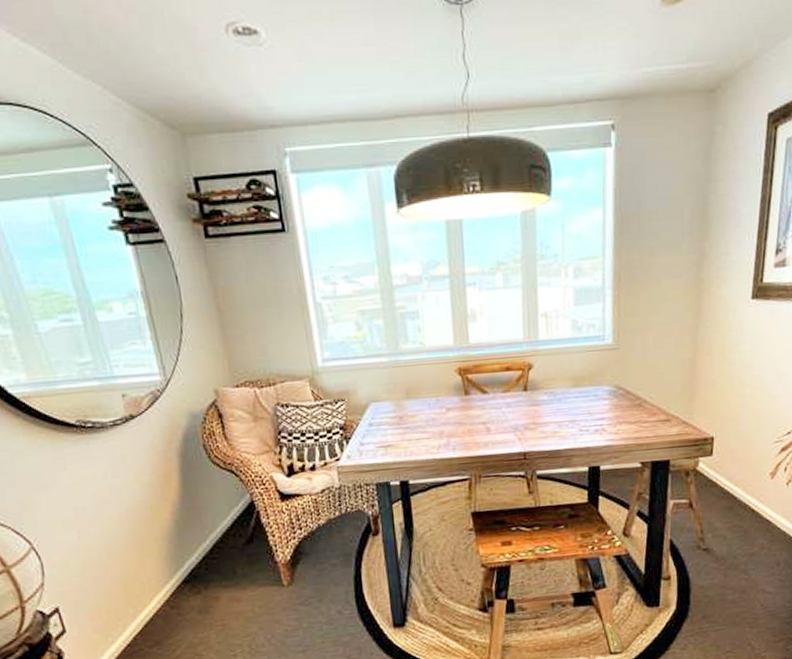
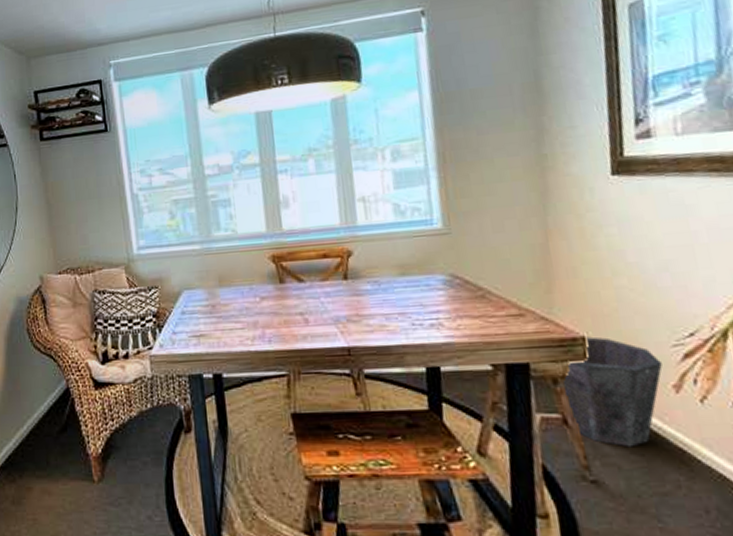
waste bin: none [694,437,765,522] -> present [564,336,663,448]

